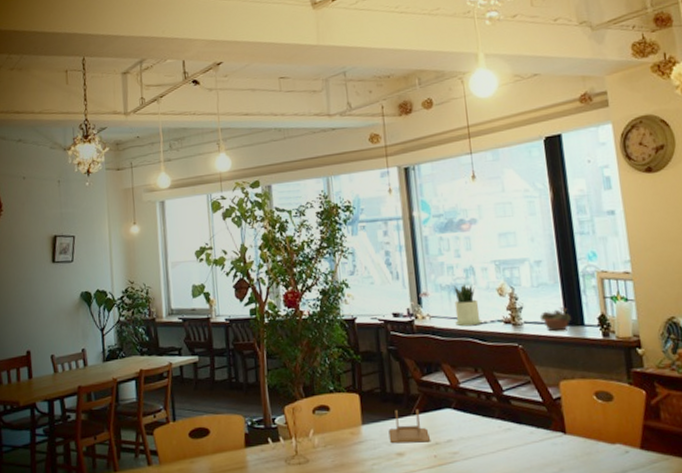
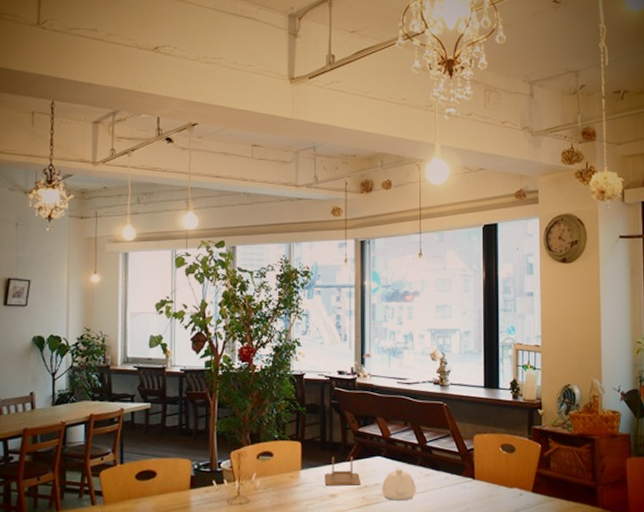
planter: present [454,284,482,327] -> none [392,349,415,385]
teapot: none [454,421,498,460] -> present [381,468,417,501]
succulent planter: present [539,307,571,331] -> none [463,372,488,392]

